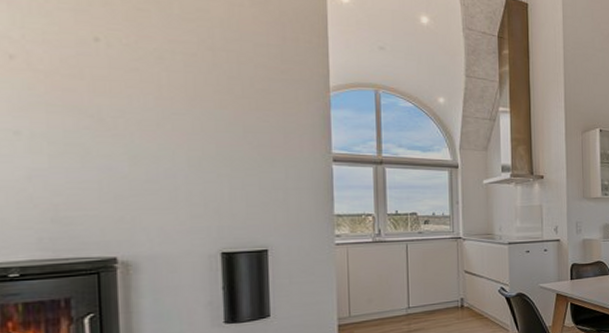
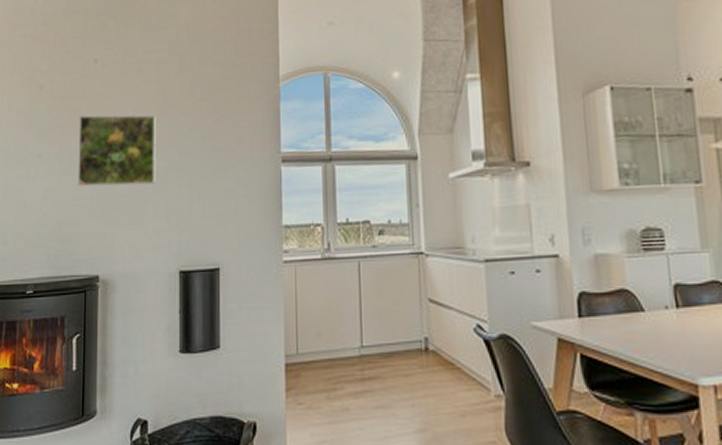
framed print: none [75,96,188,172] -> present [77,115,156,187]

